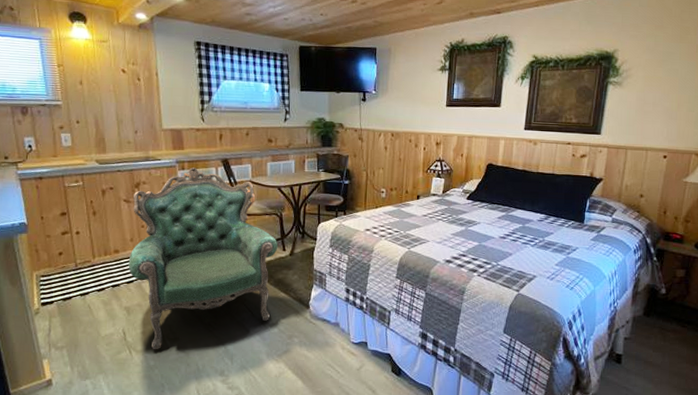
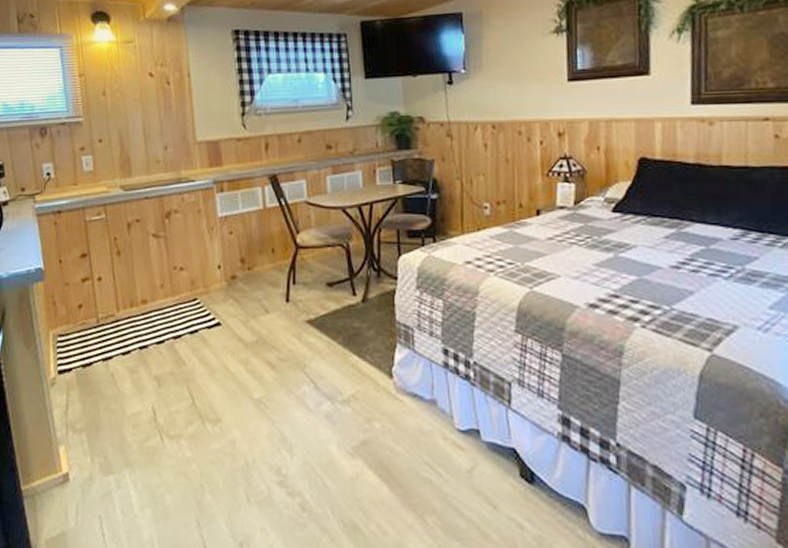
armchair: present [128,167,278,350] -> none [158,188,346,436]

